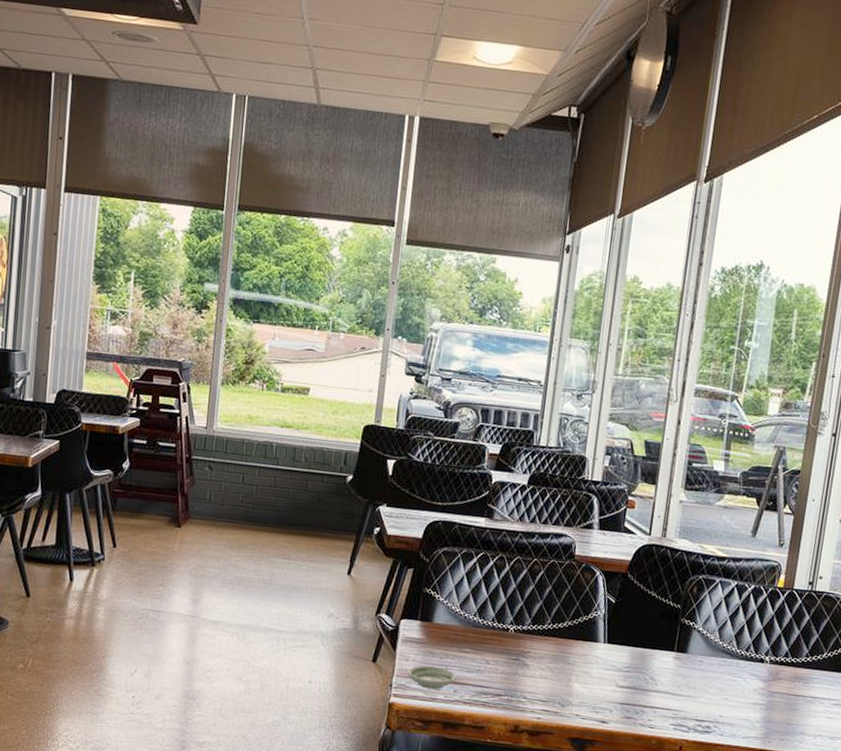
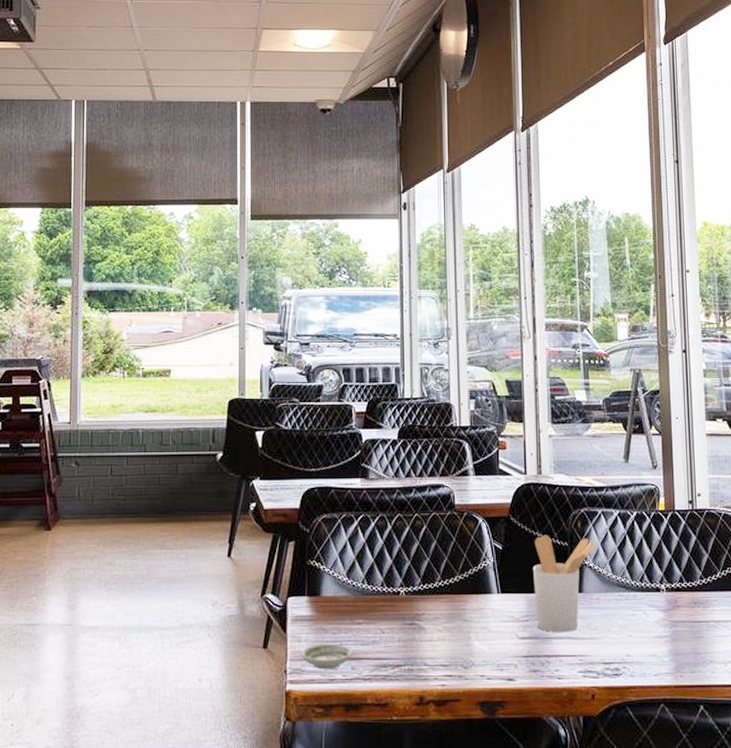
utensil holder: none [638,595,709,688] -> present [533,535,596,633]

